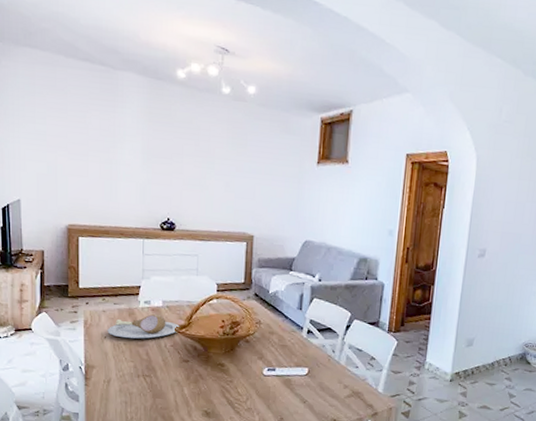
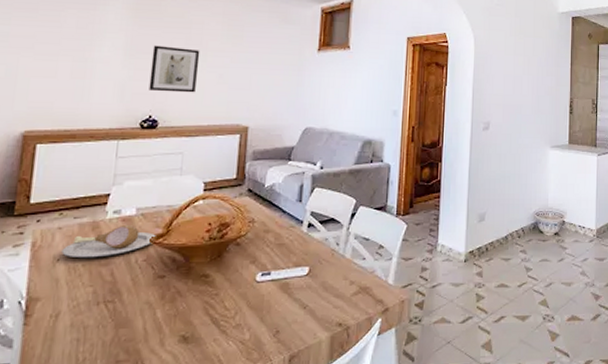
wall art: none [165,150,208,199] -> present [149,45,200,93]

